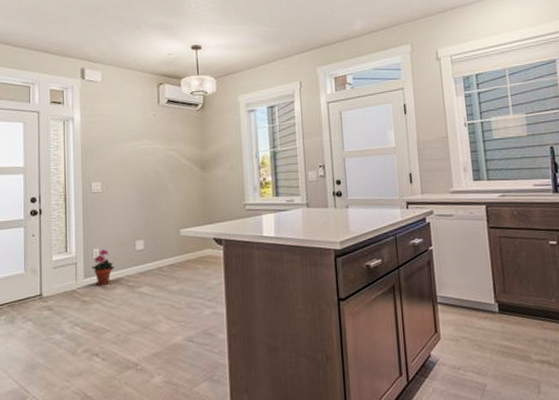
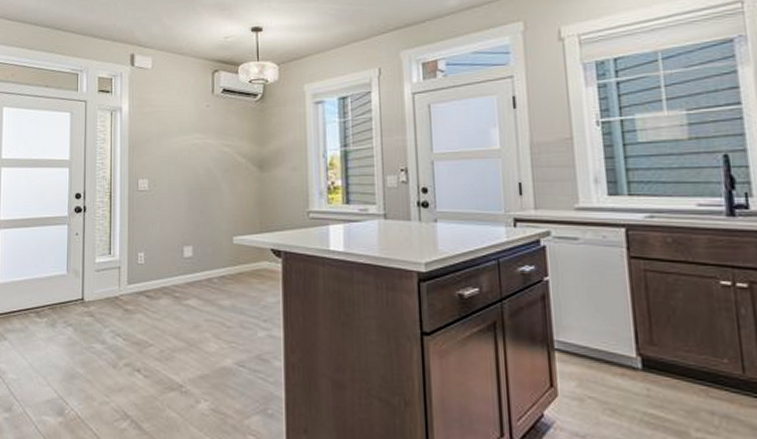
potted plant: present [91,249,114,286] -> none [136,254,159,295]

